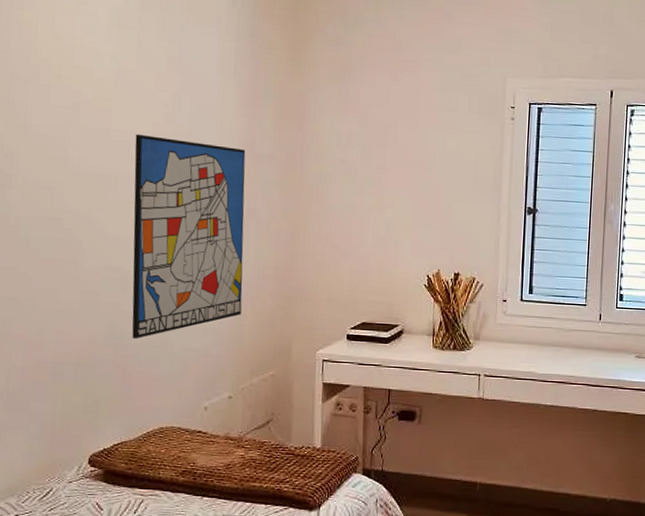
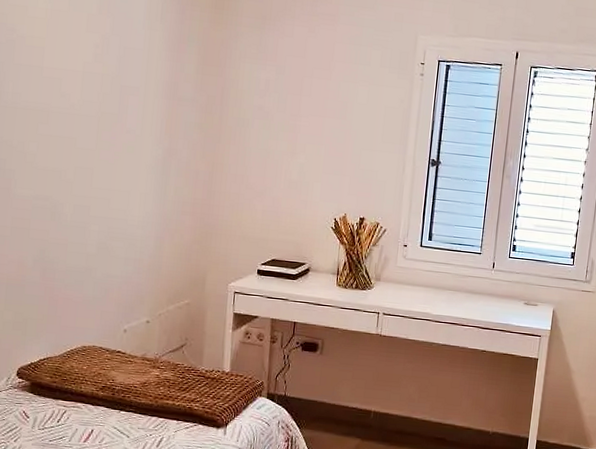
wall art: present [132,134,246,340] -> none [59,72,169,265]

